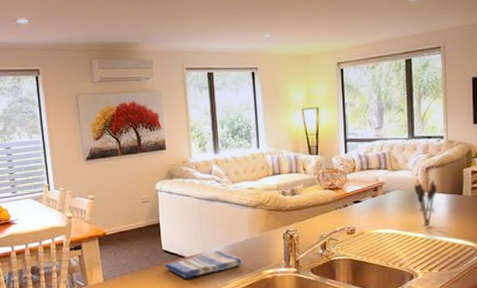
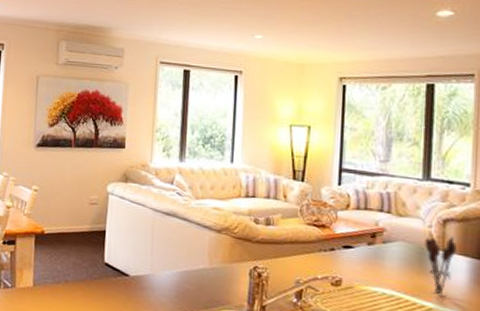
dish towel: present [165,250,243,279] -> none [104,275,196,303]

